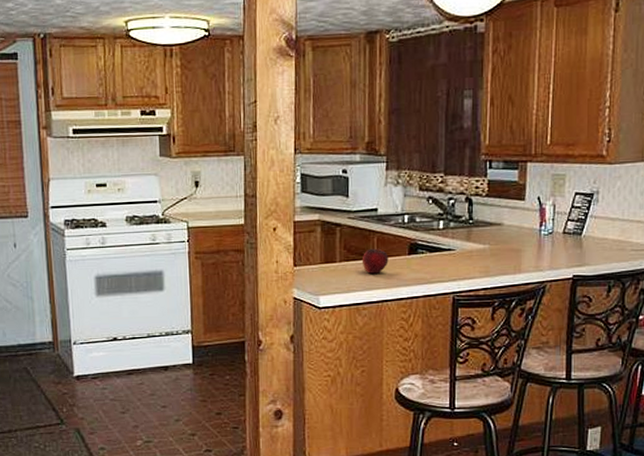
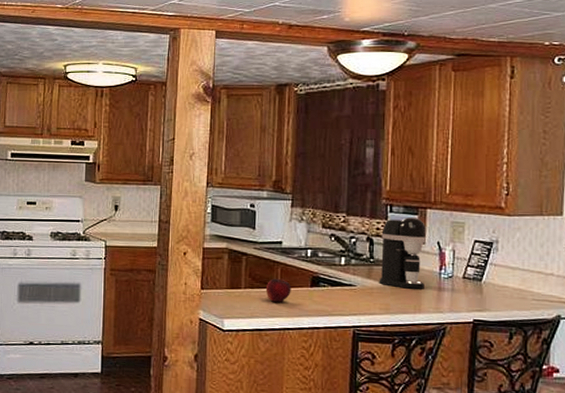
coffee maker: none [478,173,526,249] -> present [379,217,426,289]

